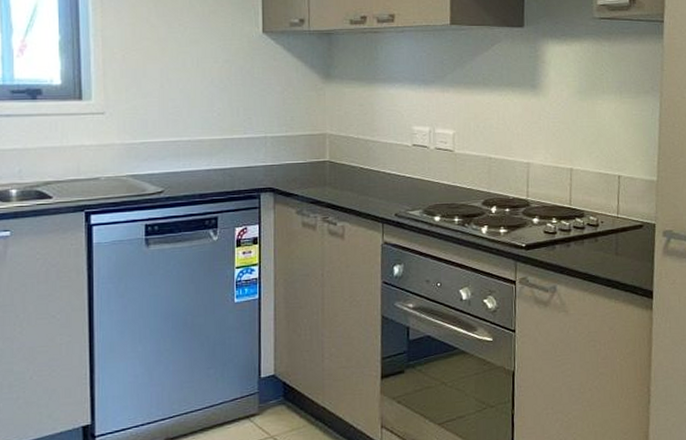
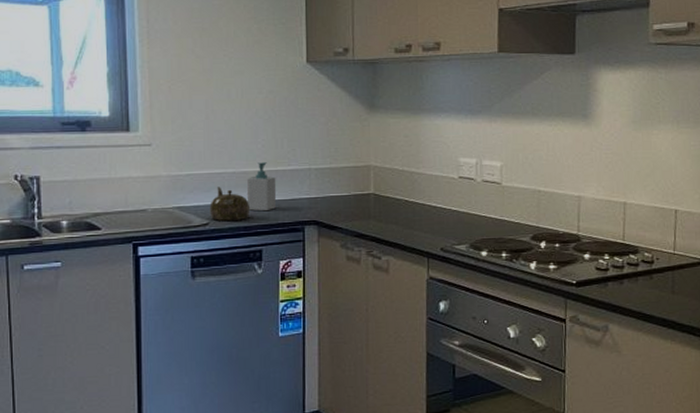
teapot: none [164,155,206,188] -> present [209,187,251,221]
soap bottle: none [202,131,232,179] -> present [246,162,277,211]

